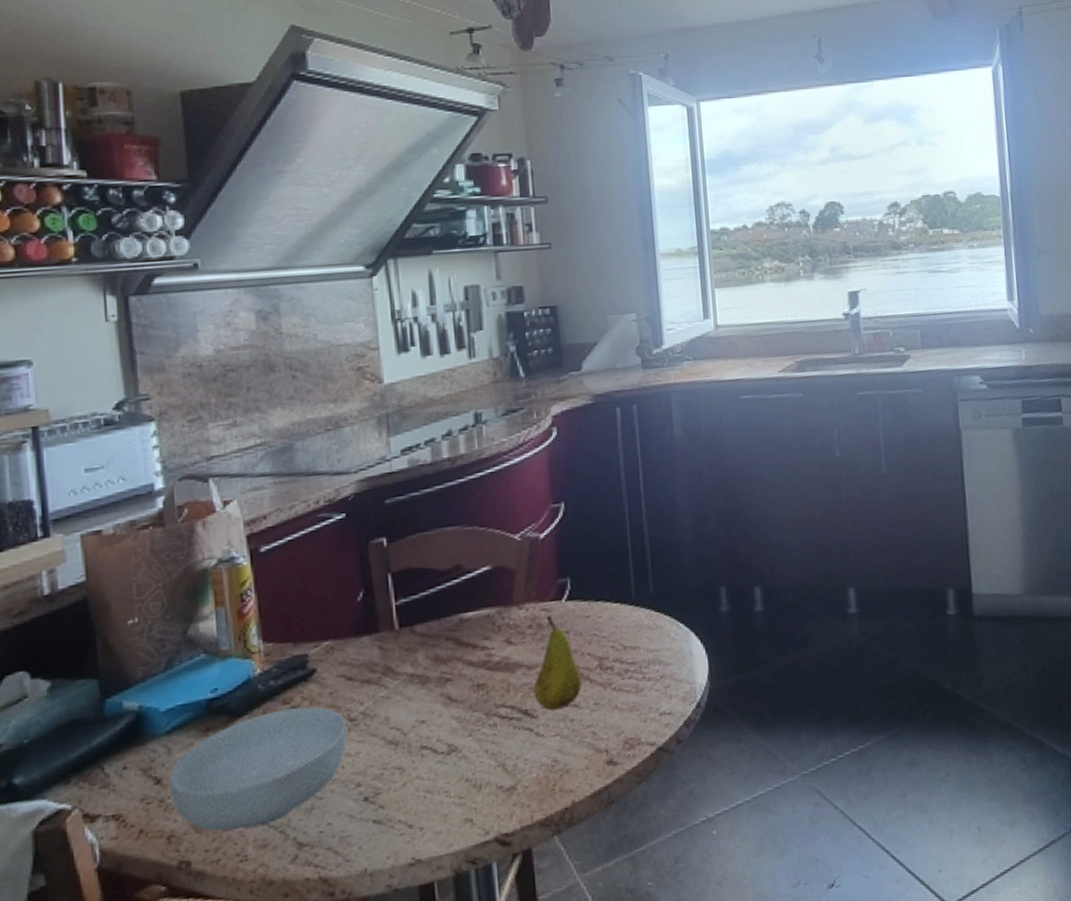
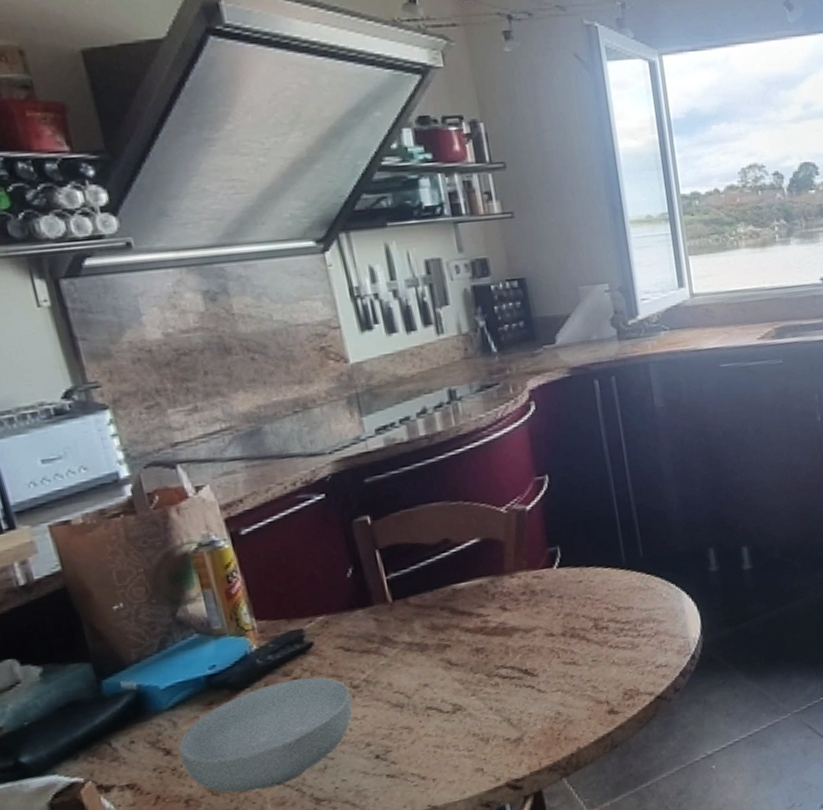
fruit: present [533,615,582,711] -> none [531,582,579,669]

